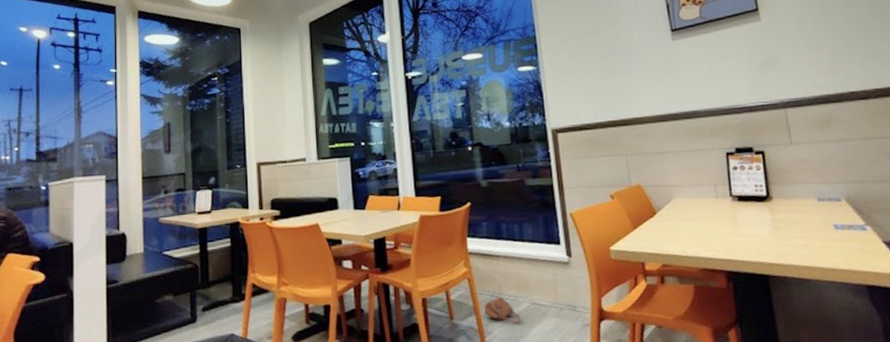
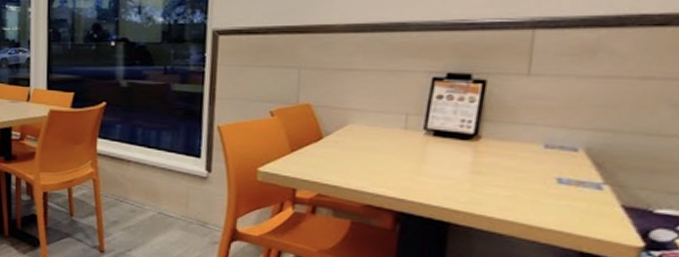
handbag: present [484,296,521,325] -> none [106,201,144,231]

